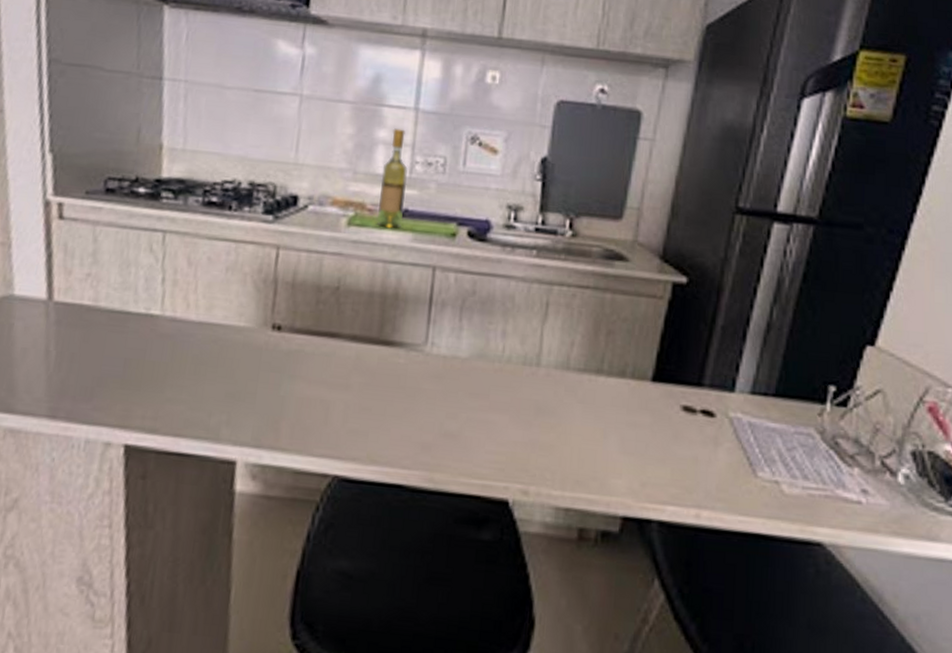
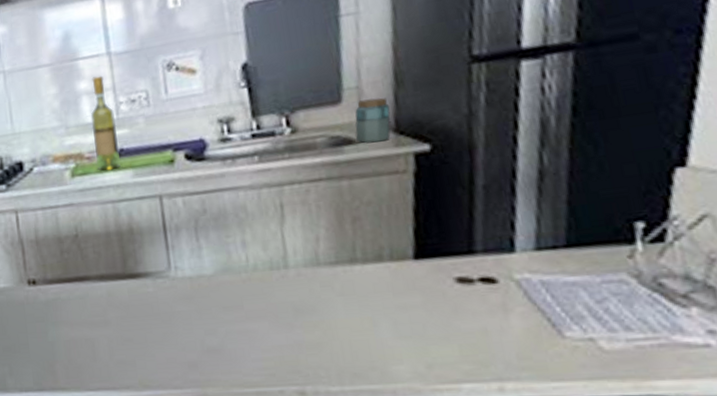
peanut butter: none [627,222,662,265] -> present [355,97,391,144]

